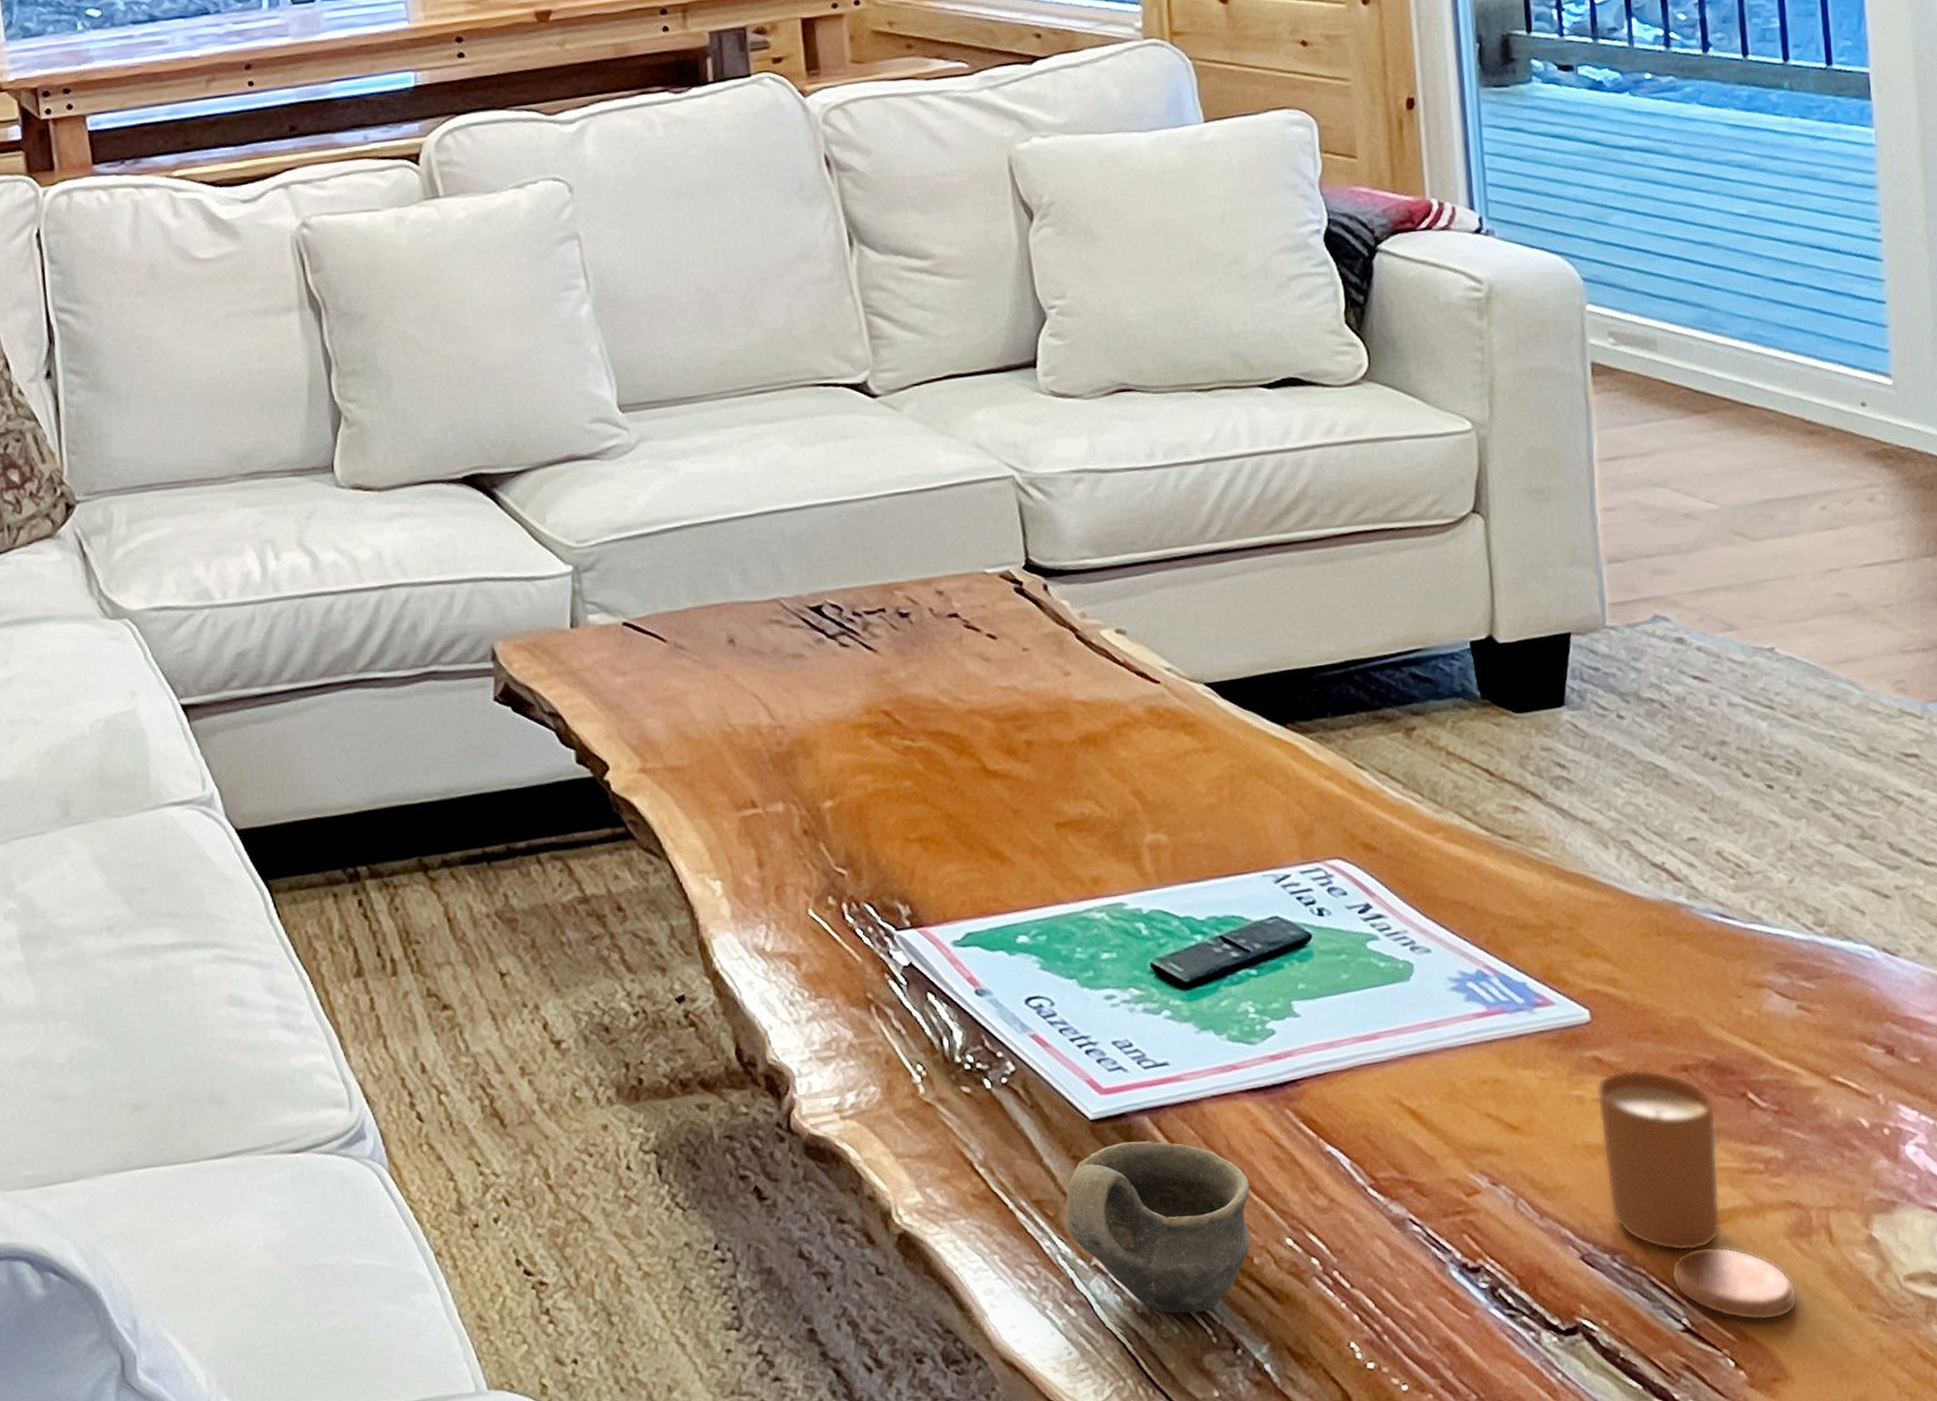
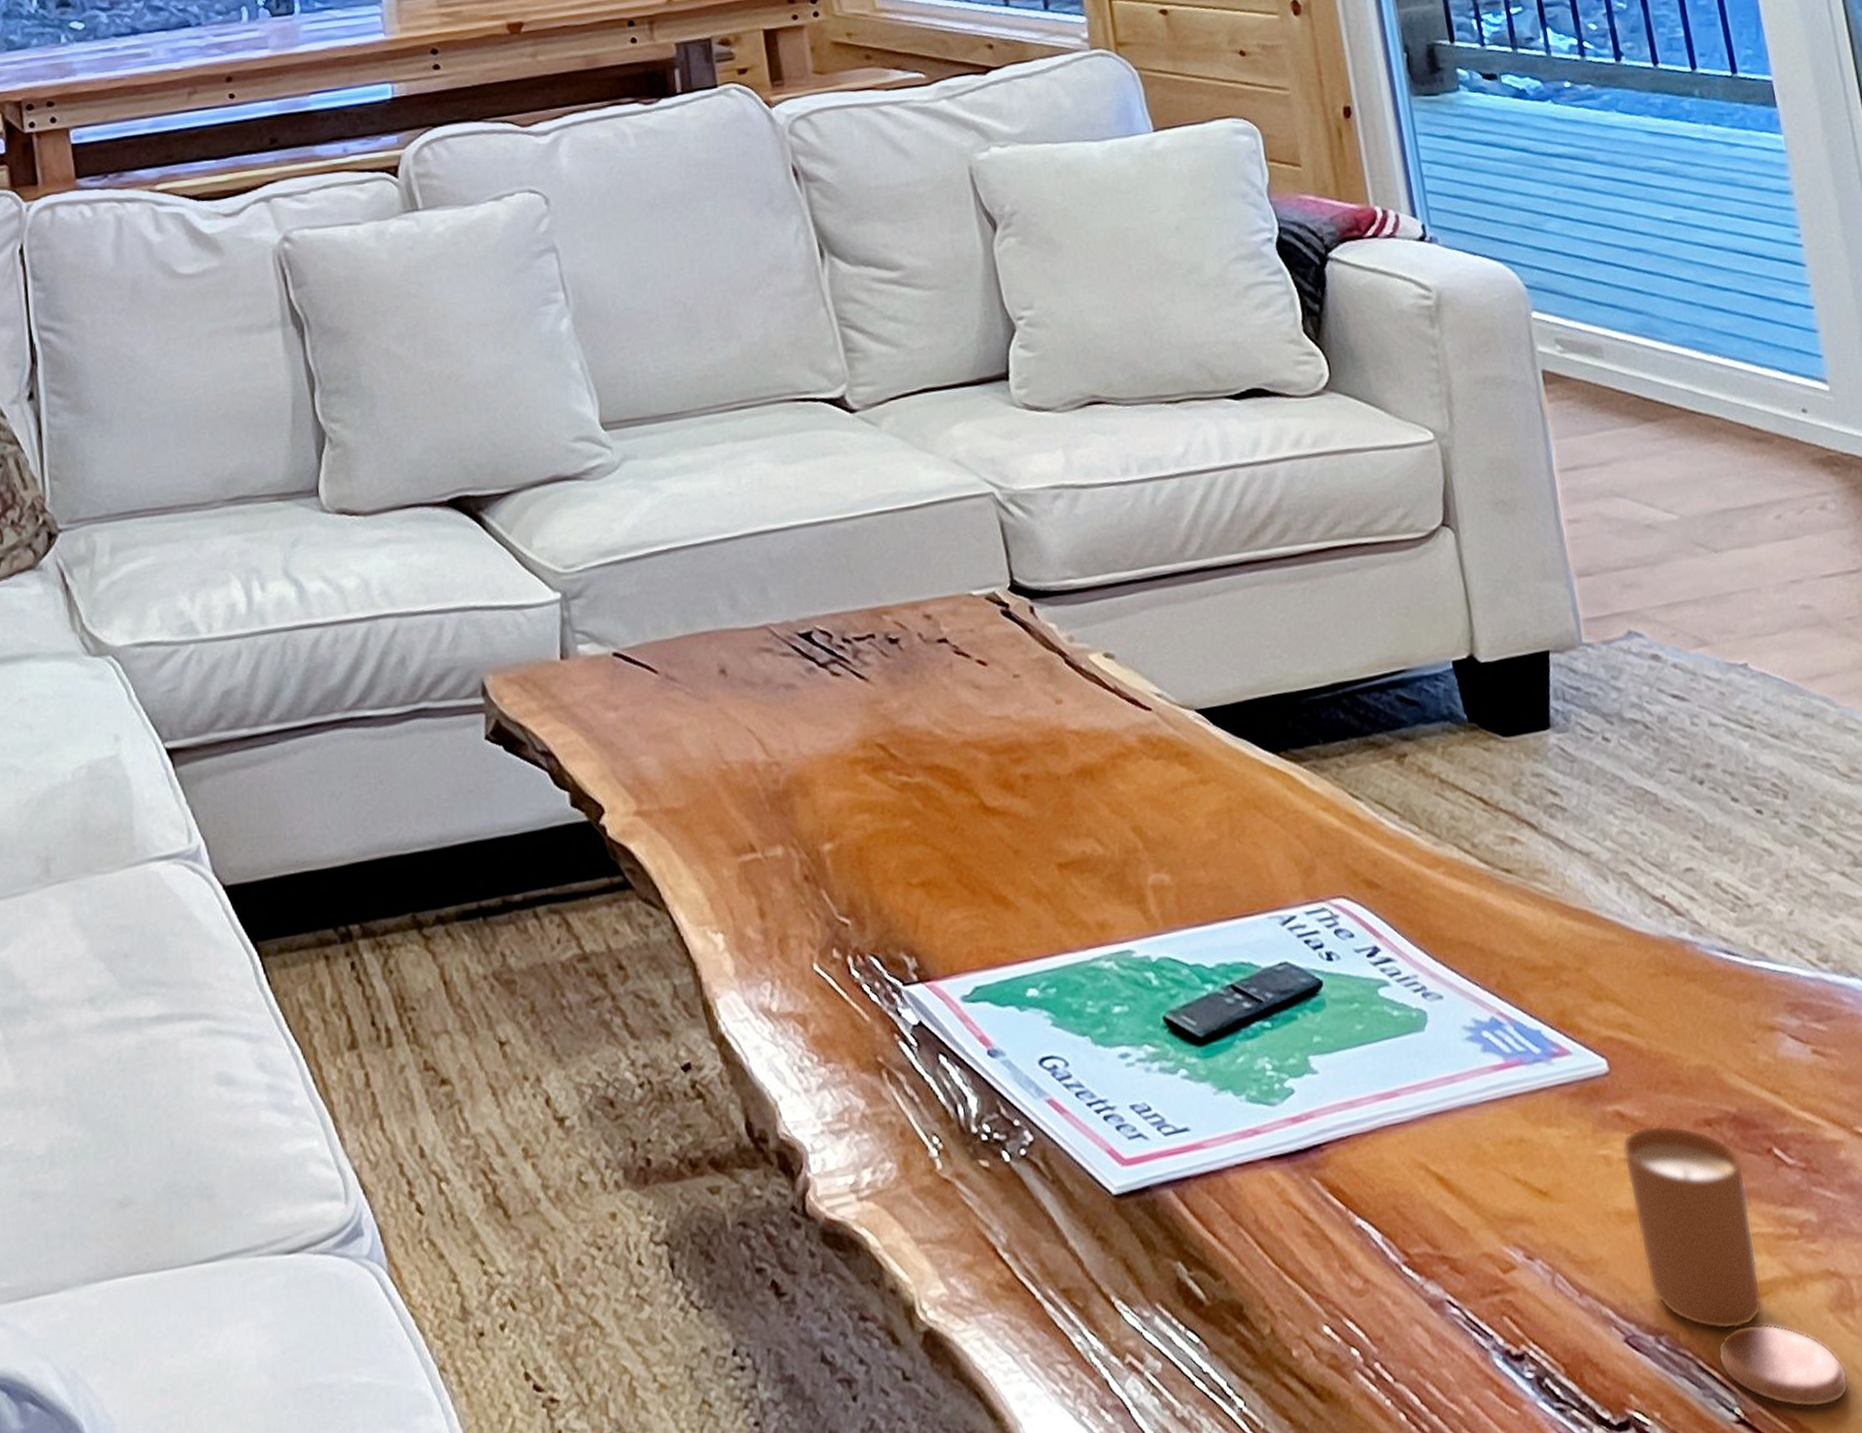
cup: present [1065,1141,1250,1314] -> none [1094,1217,1287,1418]

